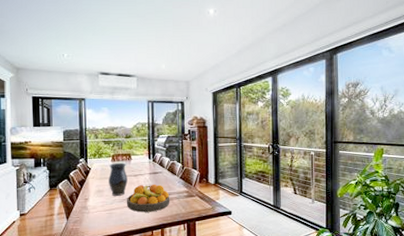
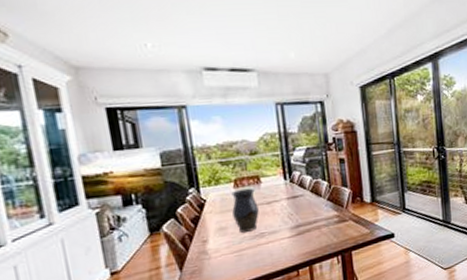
fruit bowl: present [127,184,170,213] -> none [260,210,317,250]

